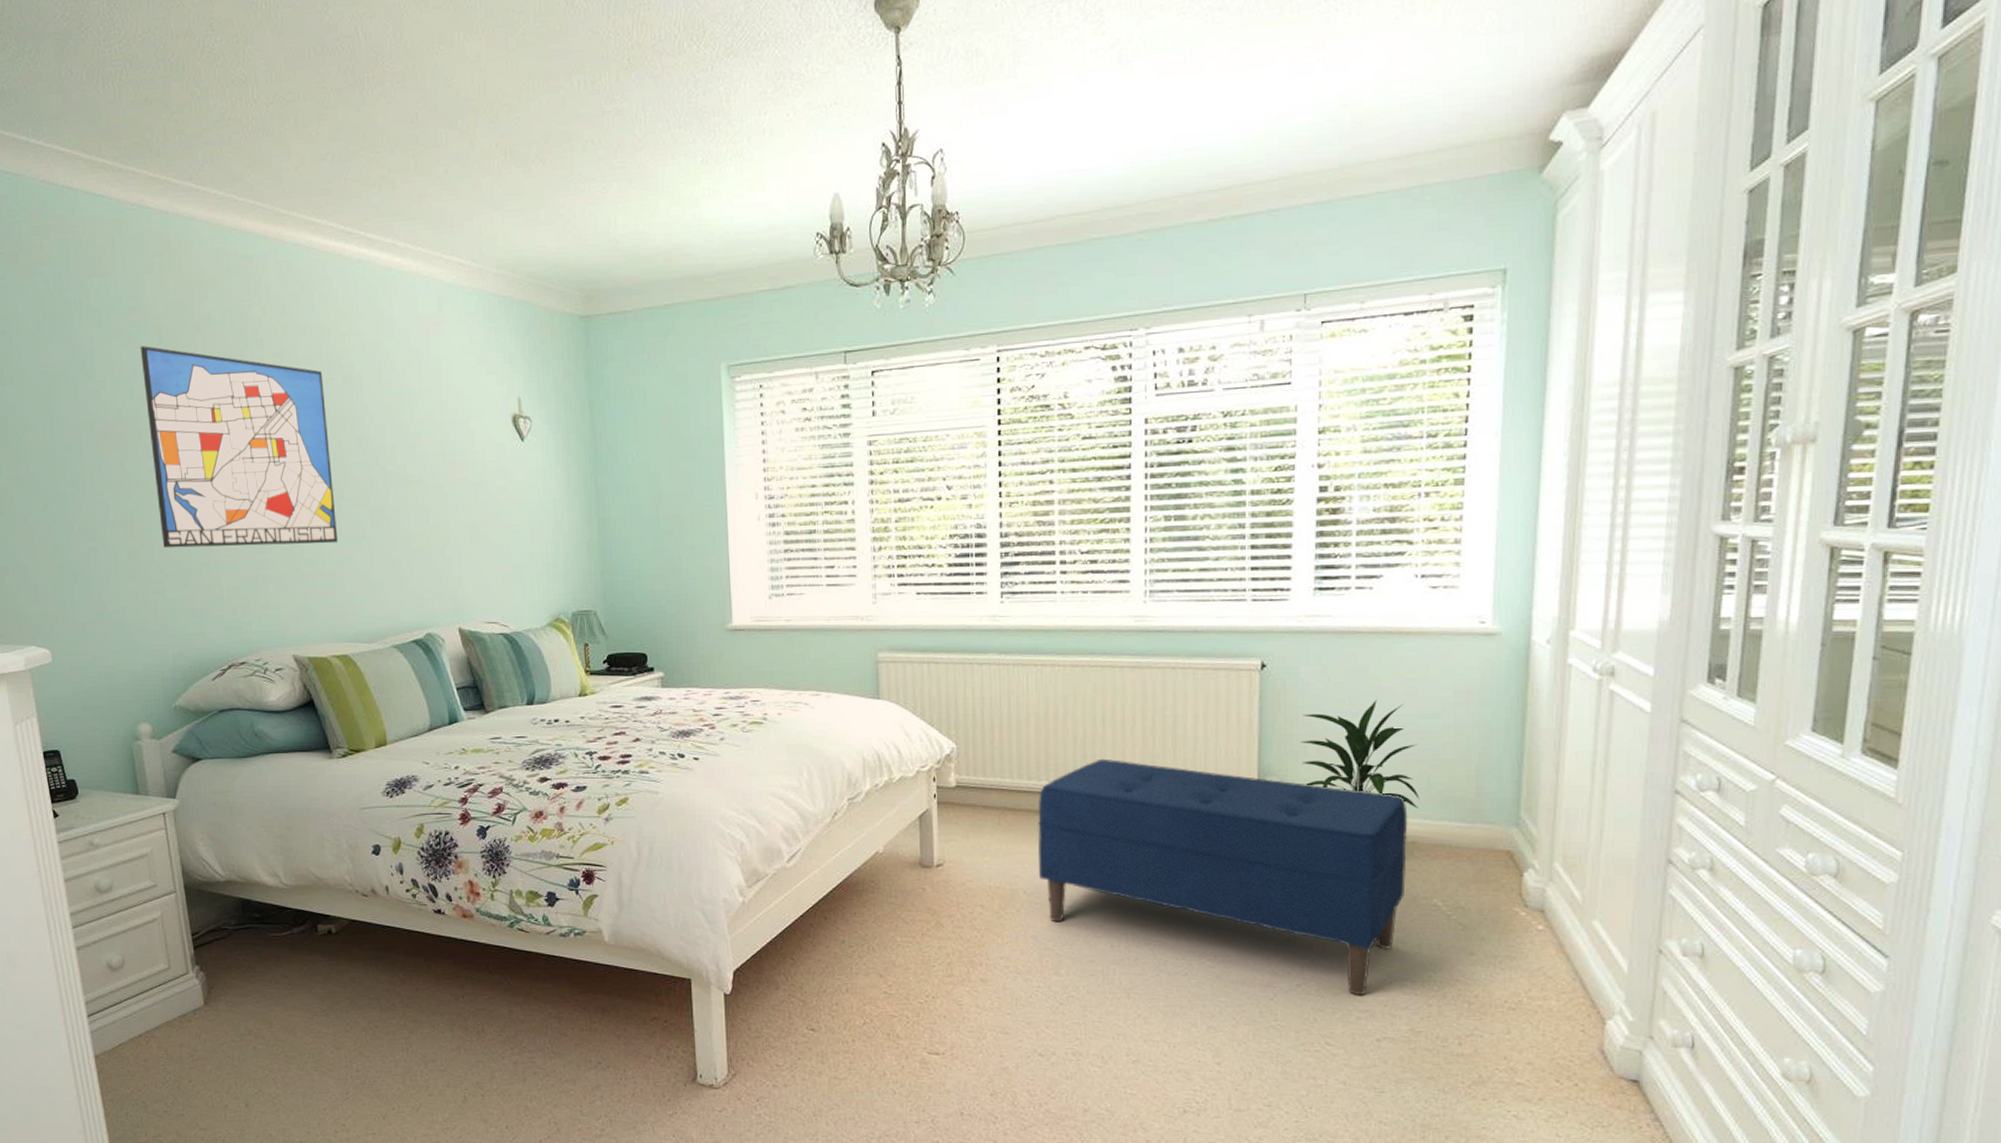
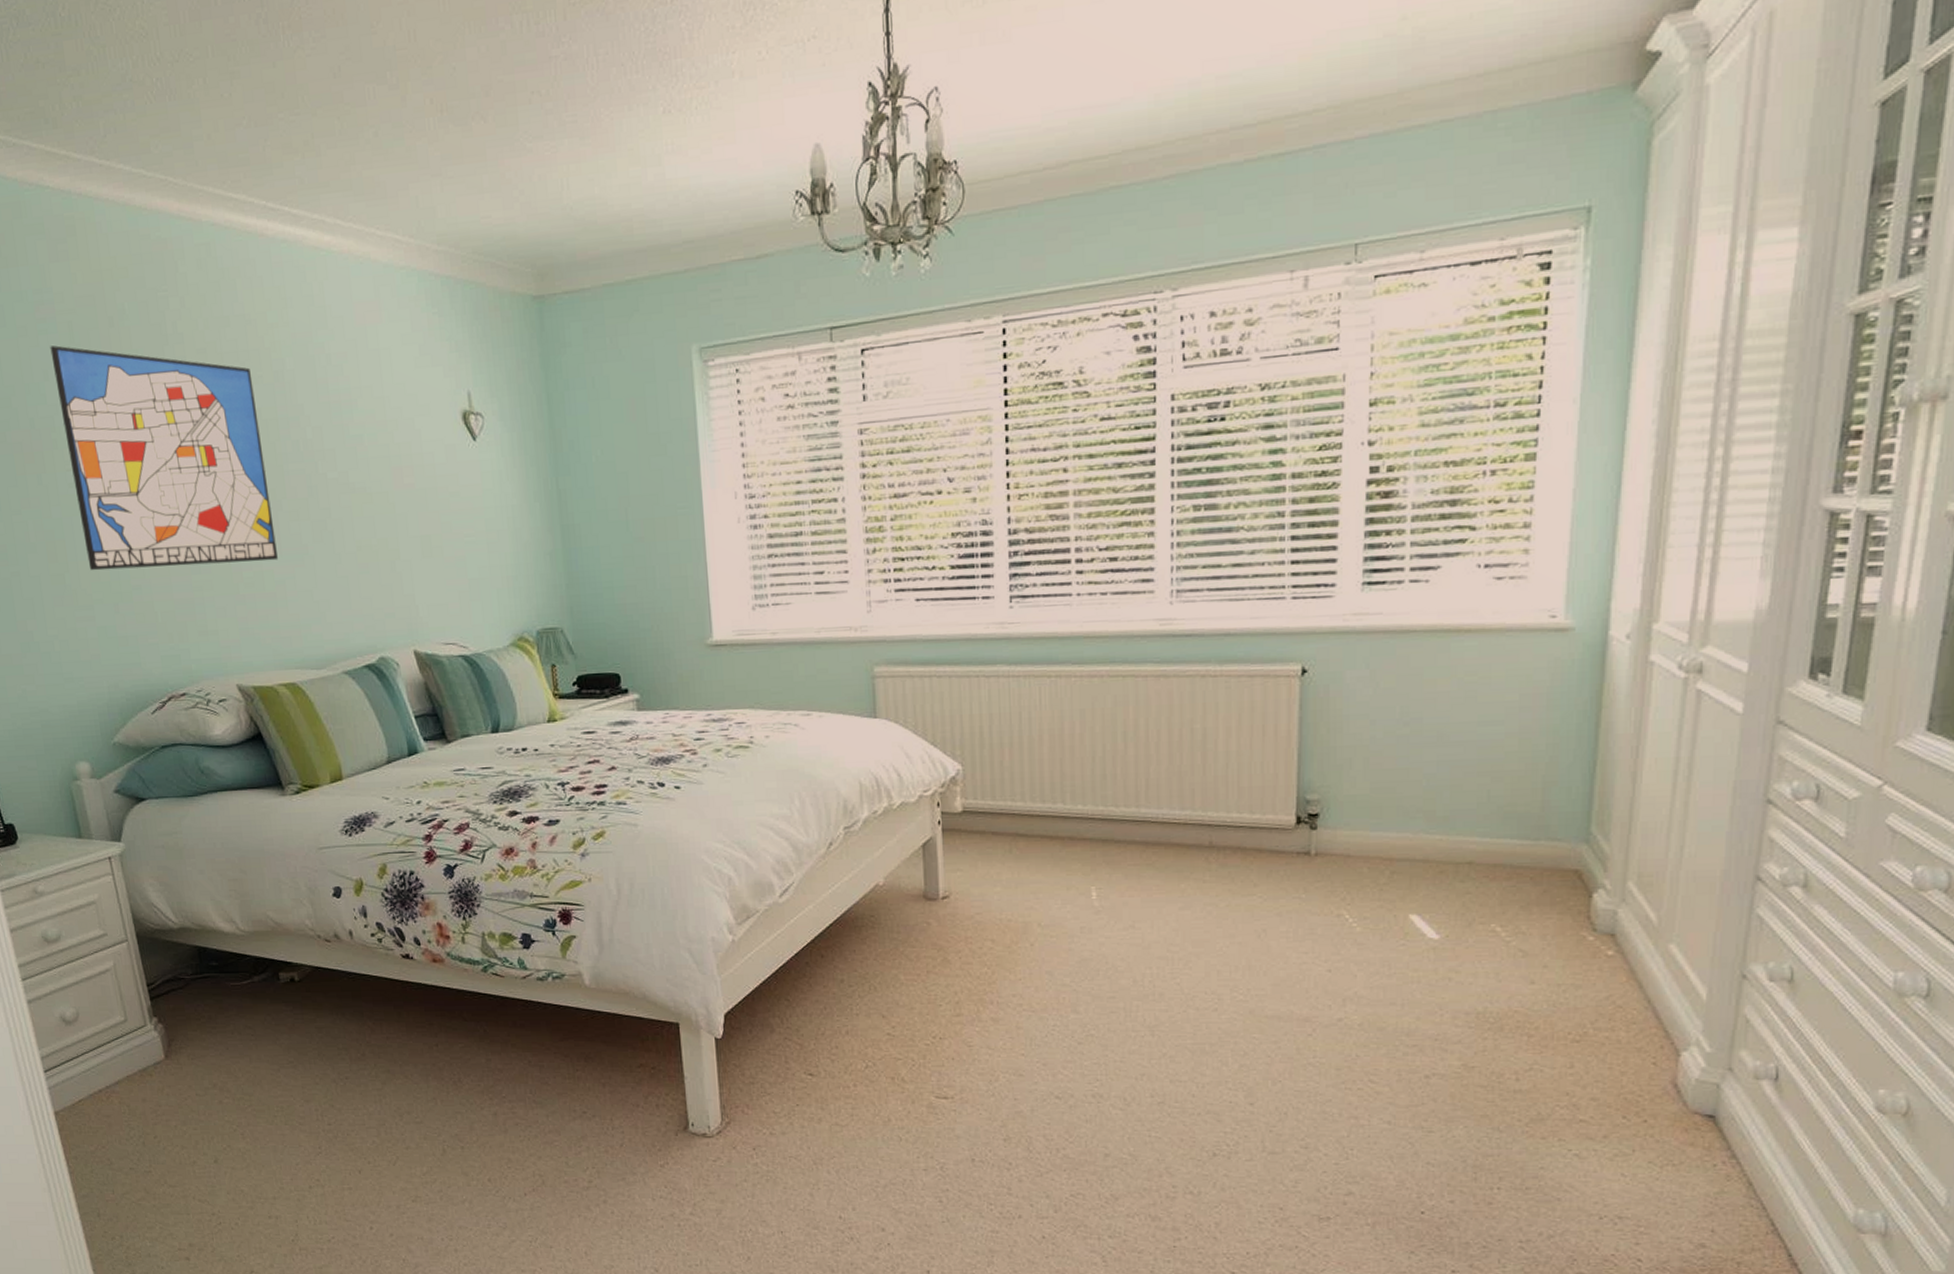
bench: present [1038,758,1408,996] -> none [1053,778,1465,1030]
indoor plant: present [1300,699,1420,808] -> none [1345,706,1478,826]

